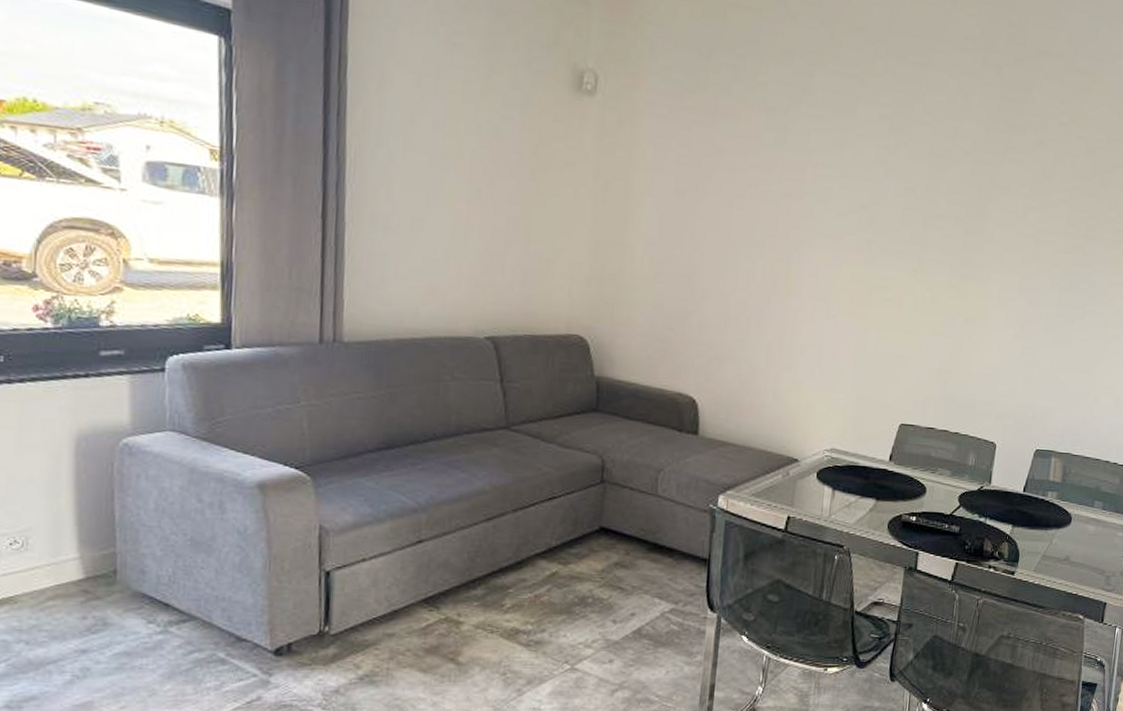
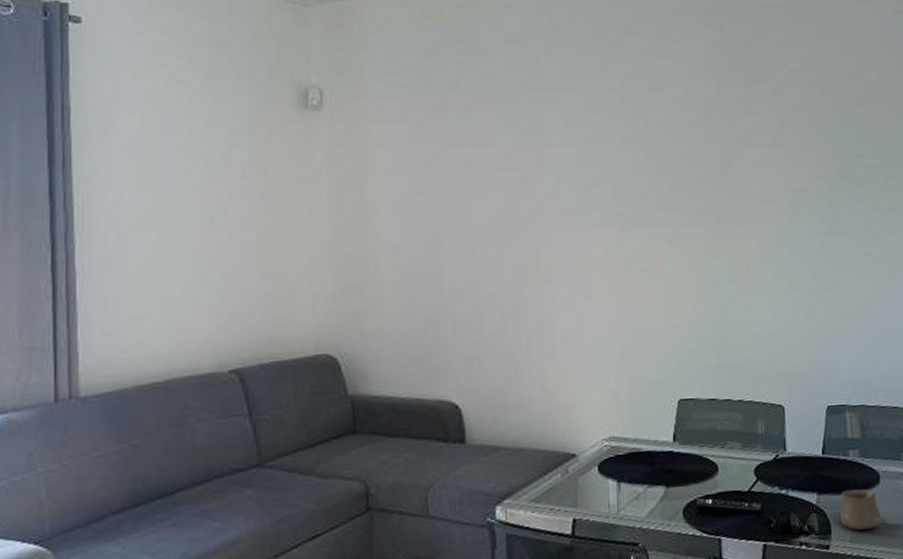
cup: none [1028,526,1067,563] -> present [839,488,882,530]

